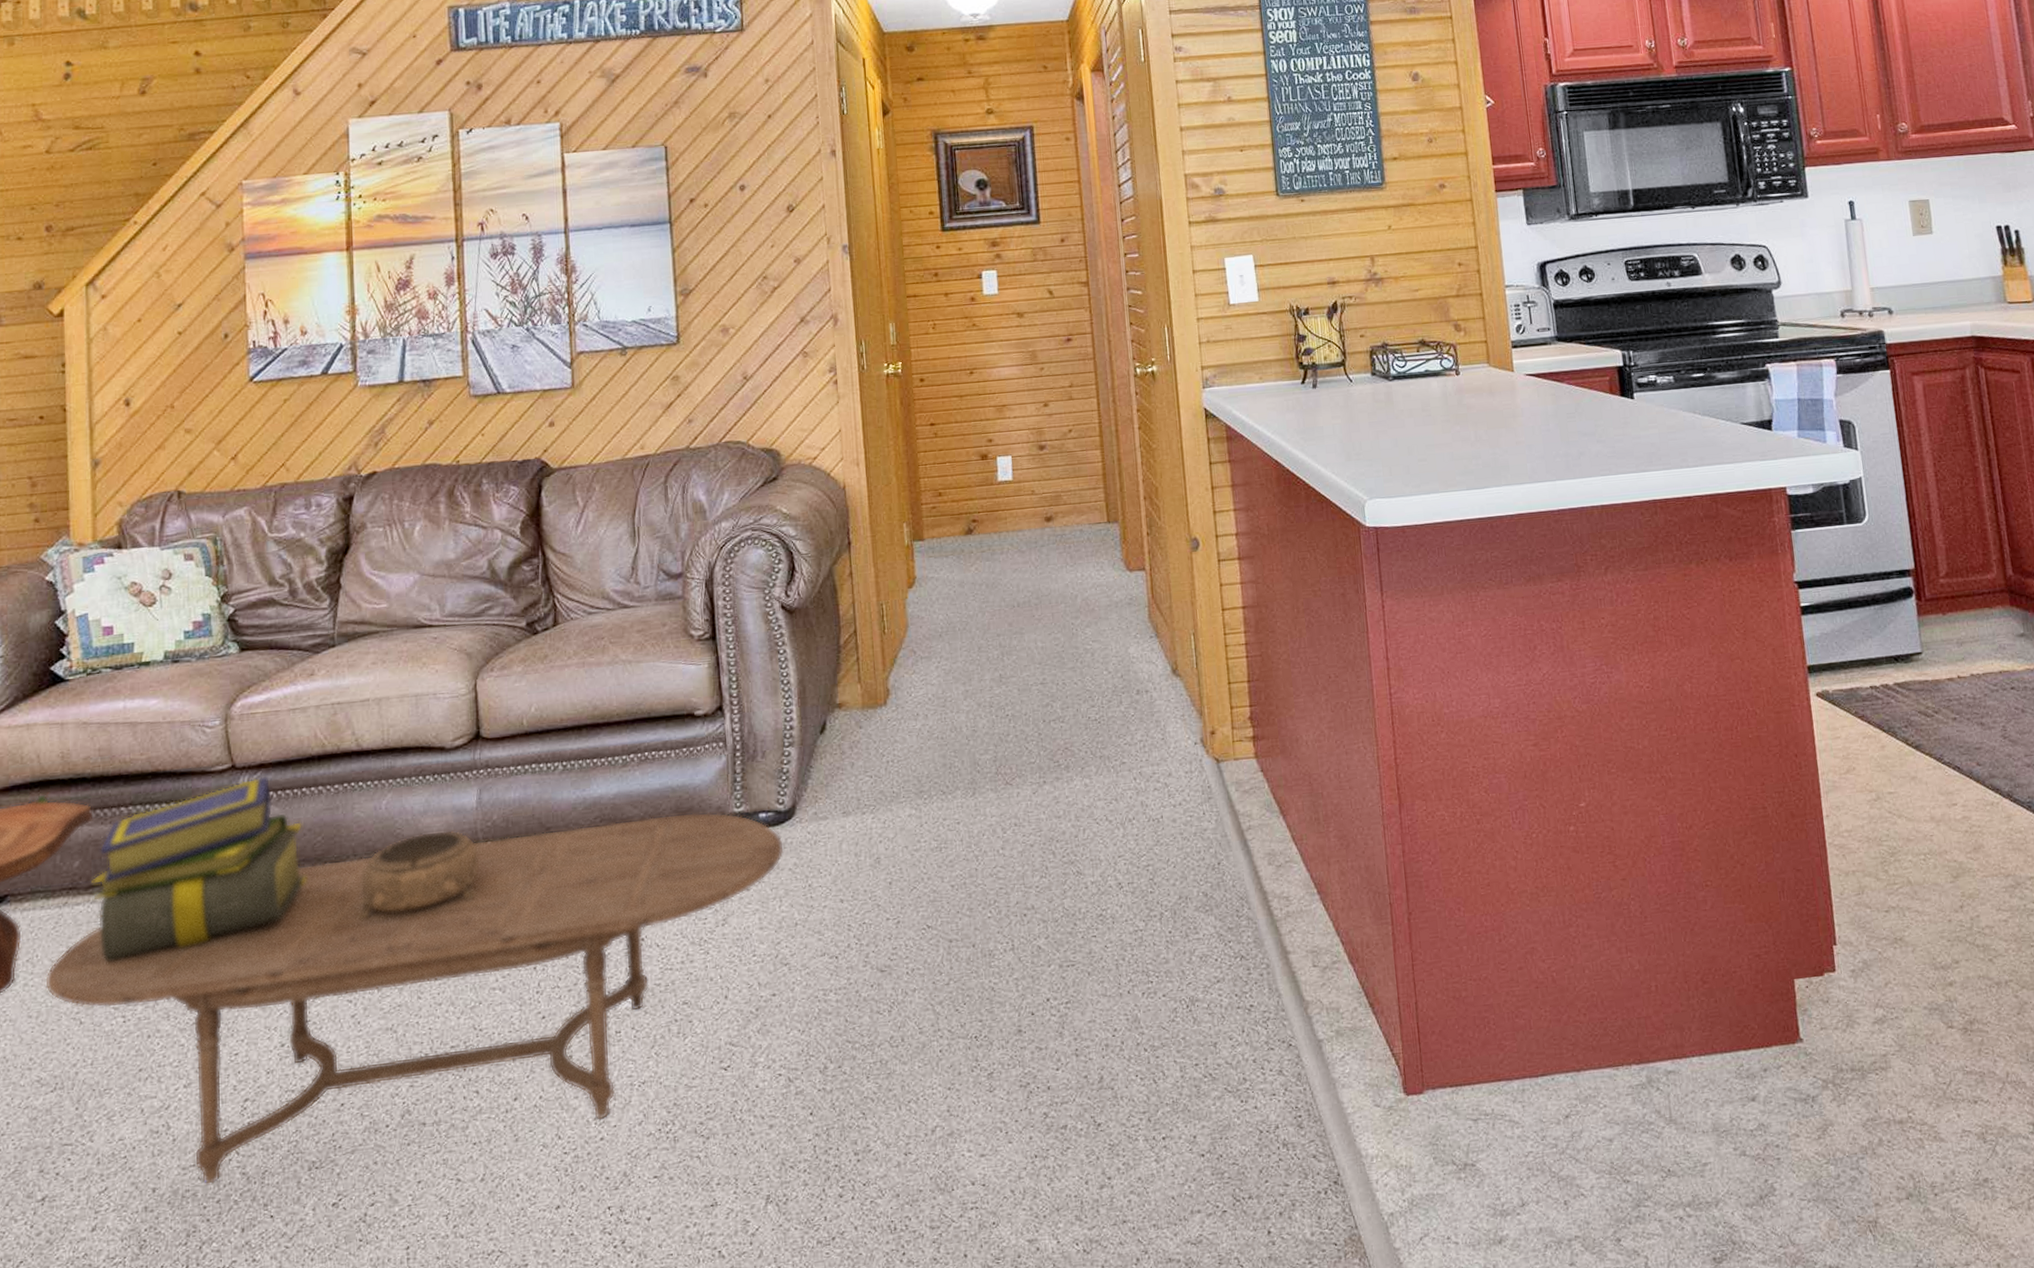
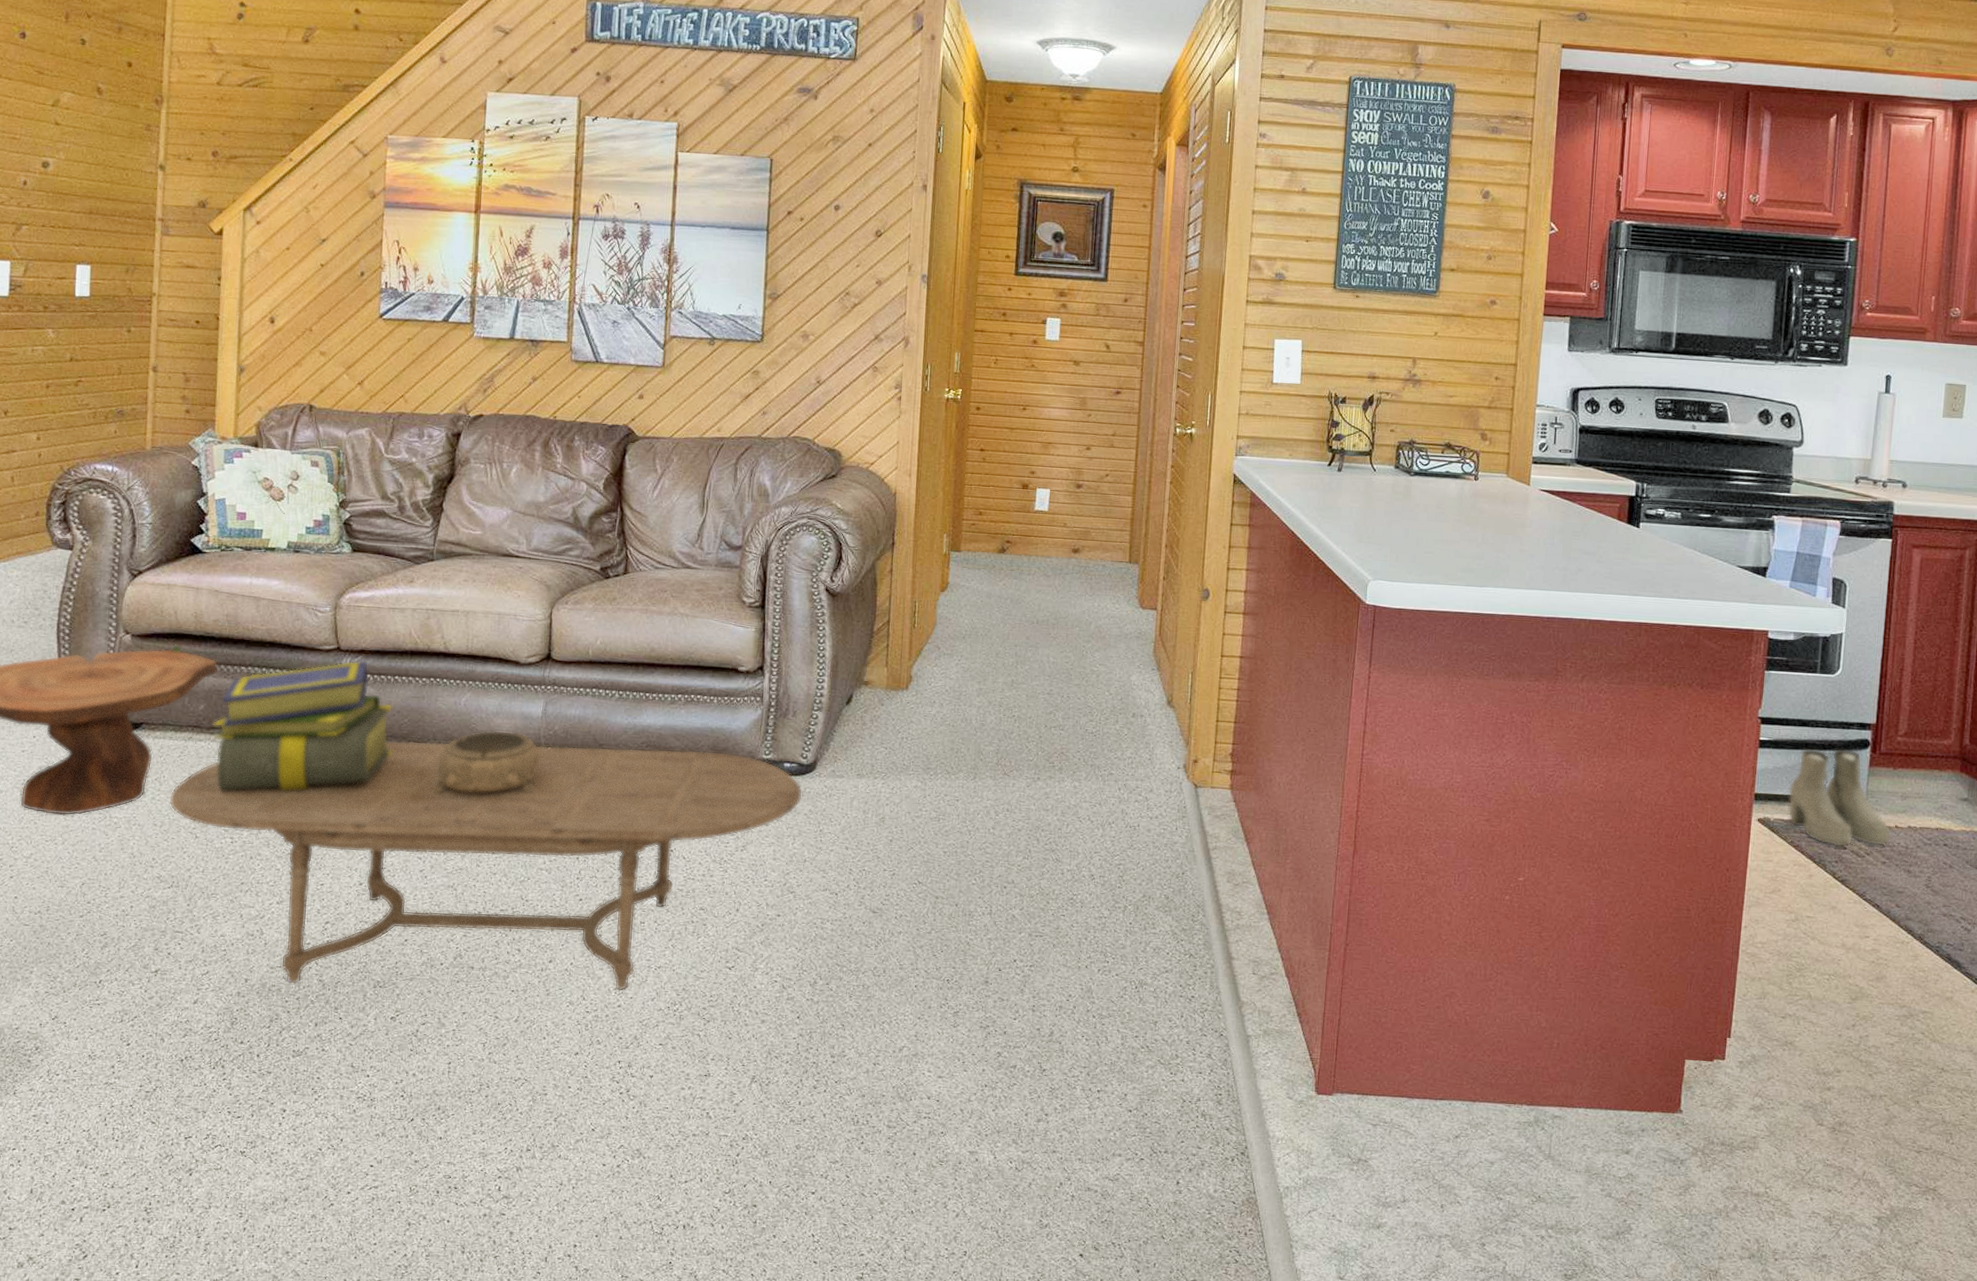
boots: none [1840,600,1957,710] -> present [1788,748,1892,848]

